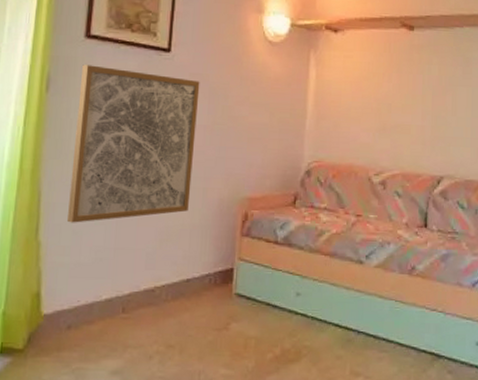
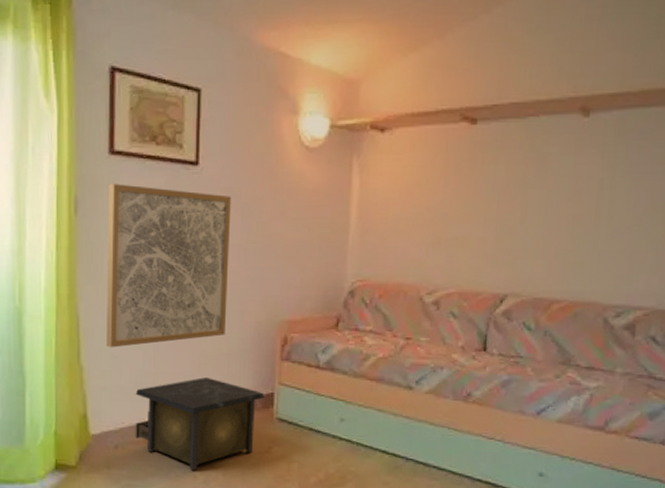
nightstand: none [90,252,224,351] -> present [135,376,264,471]

